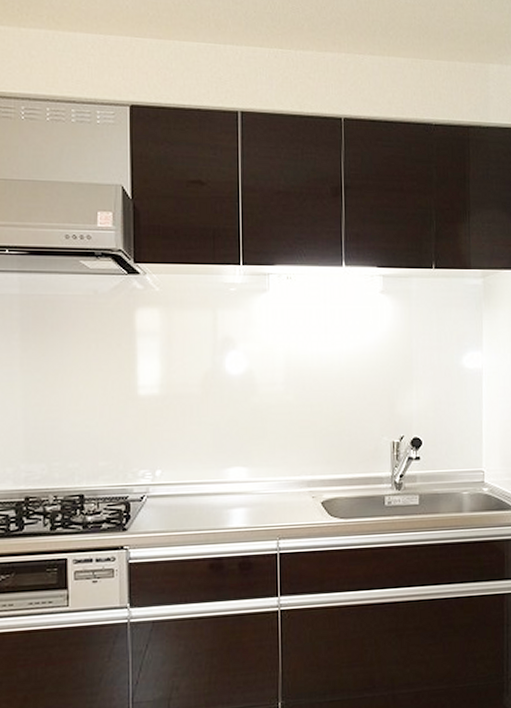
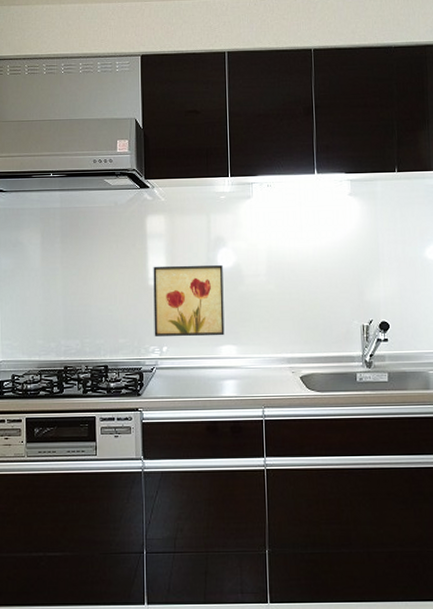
wall art: none [144,371,233,458] -> present [153,265,225,337]

